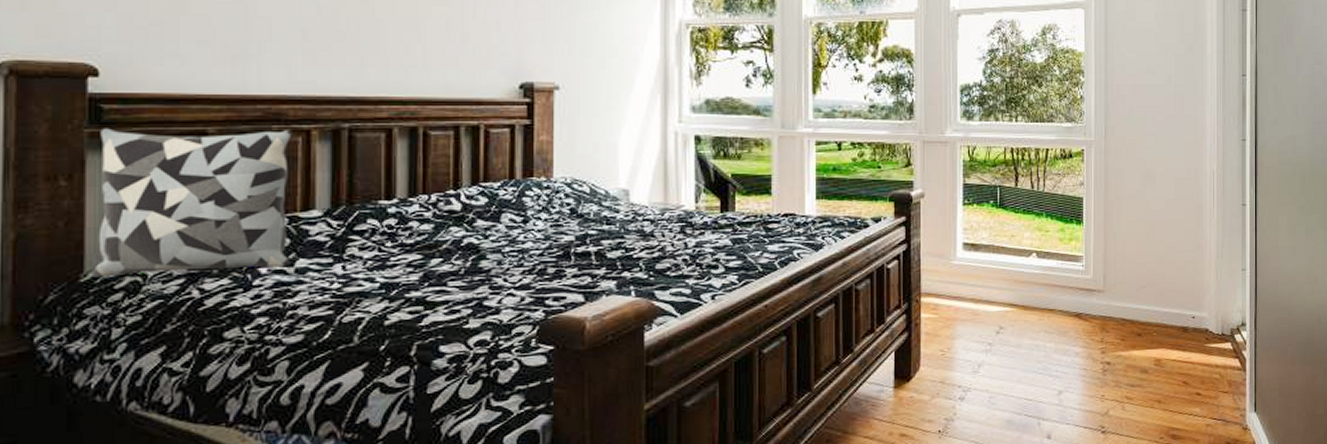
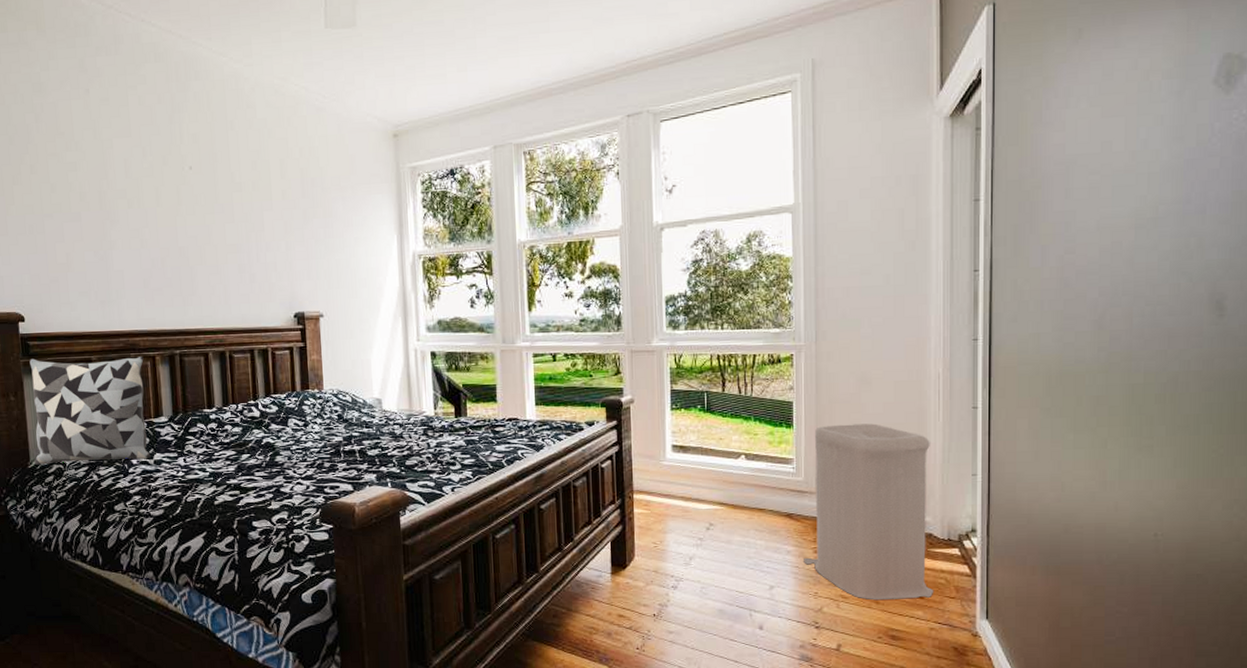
laundry basket: none [1091,220,1210,400] -> present [804,423,934,601]

